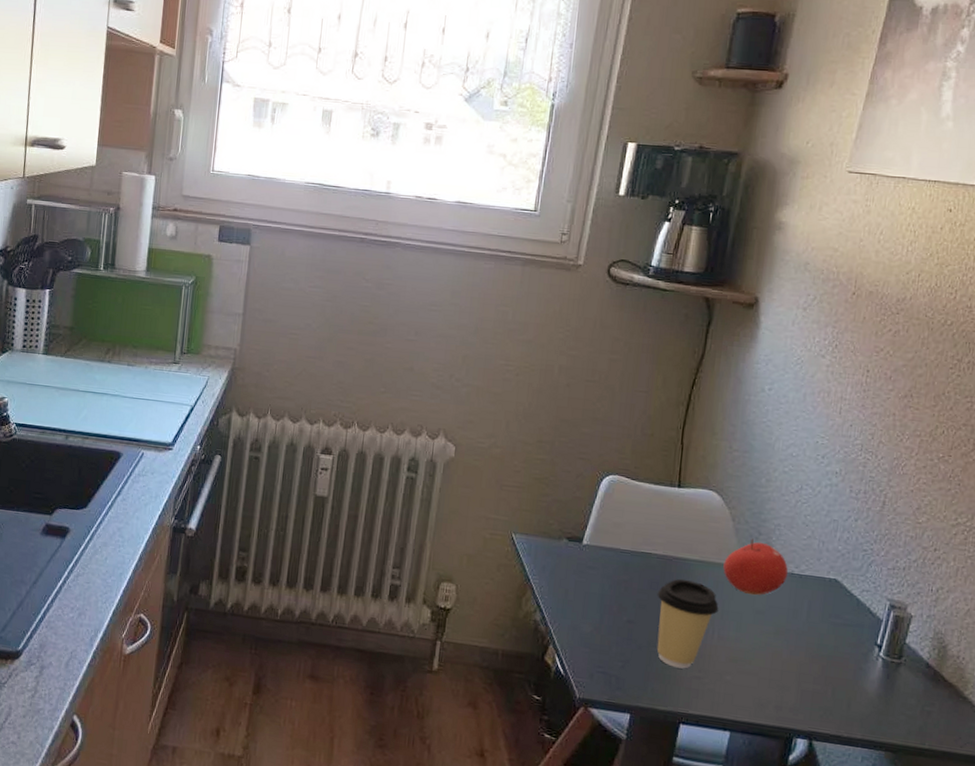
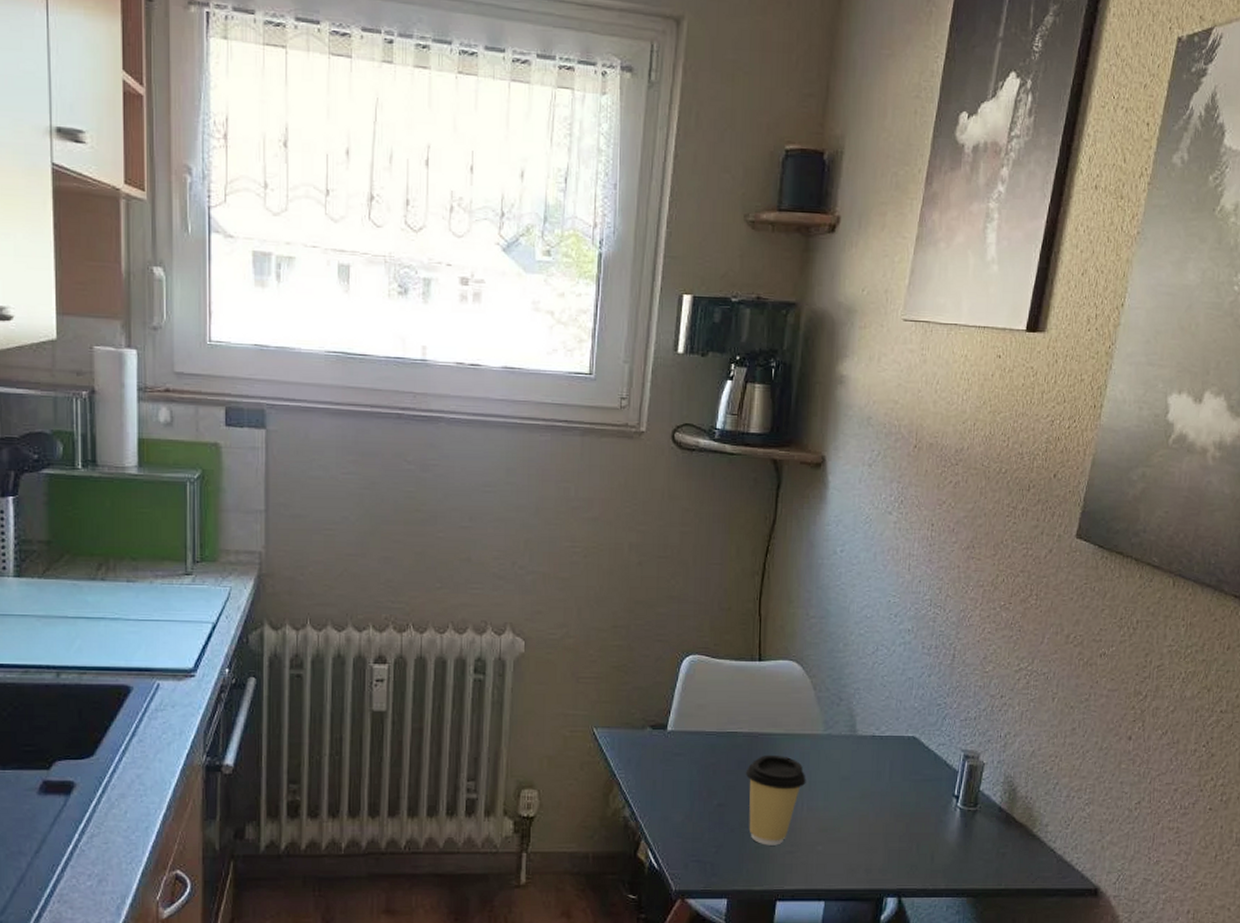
fruit: present [723,538,788,595] -> none [808,705,869,763]

